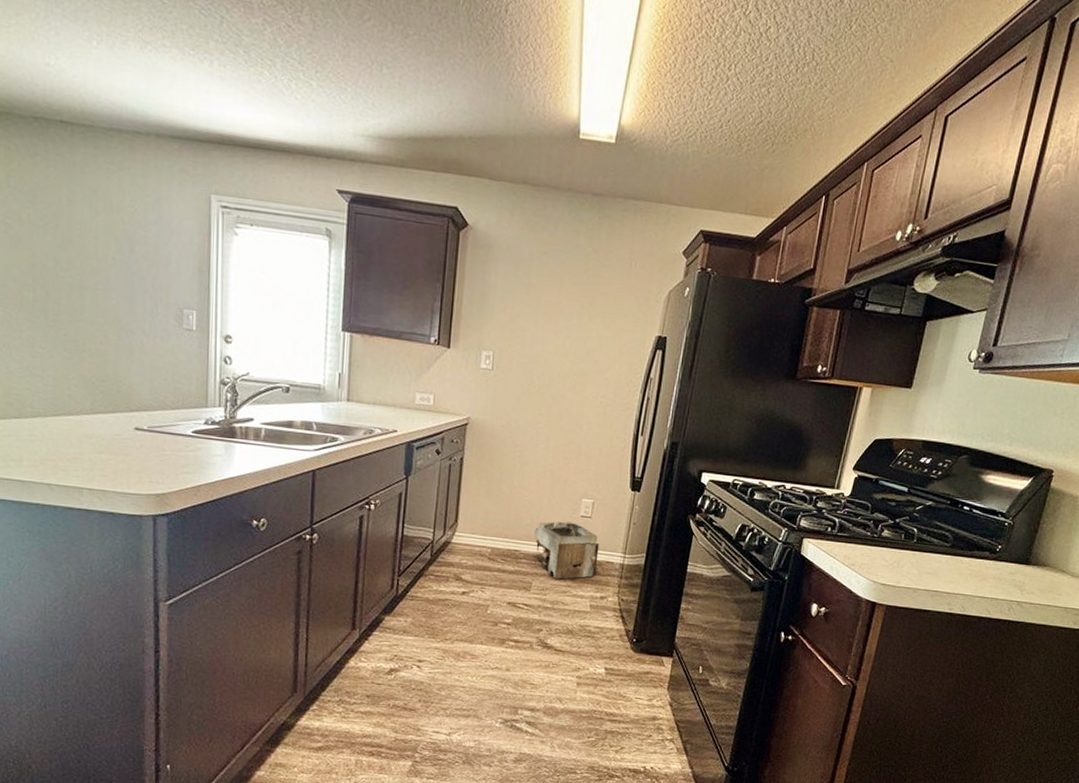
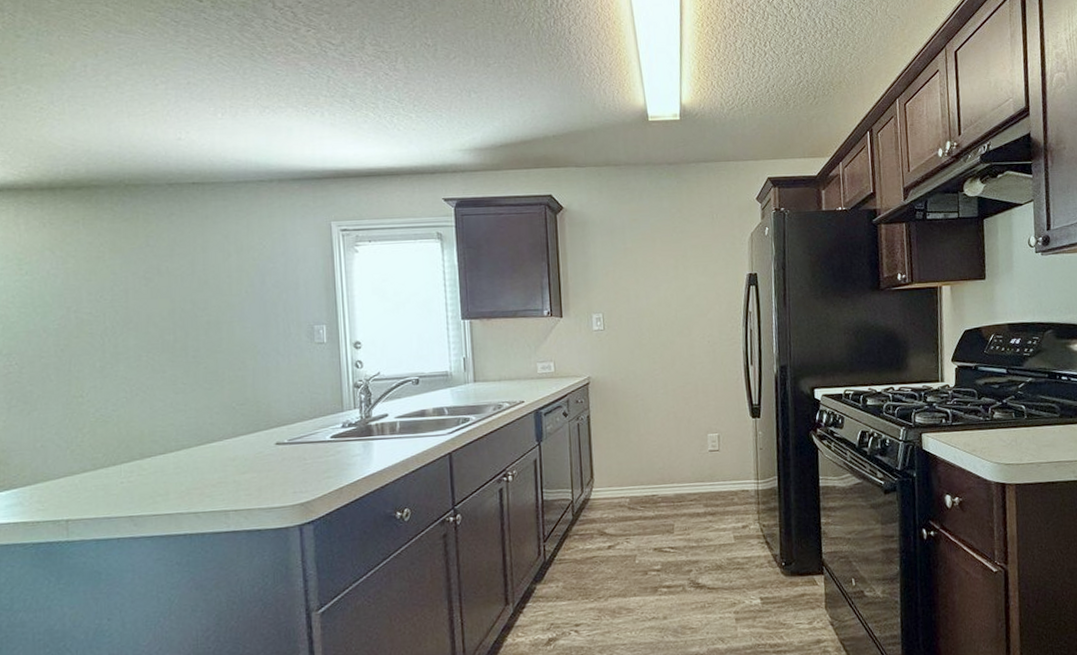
storage bin: present [534,521,600,579] -> none [668,458,733,517]

